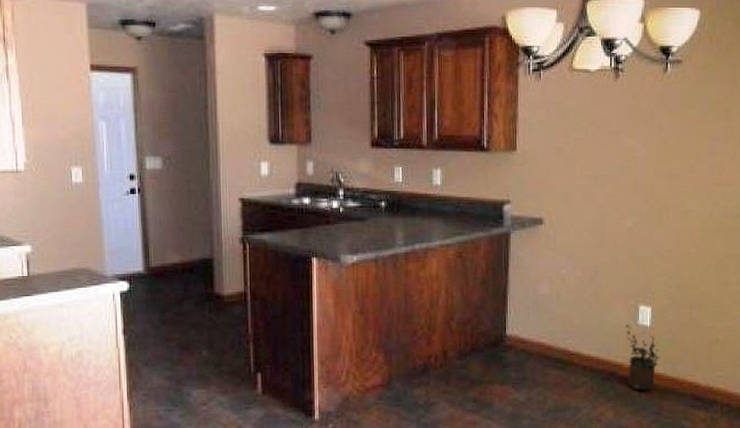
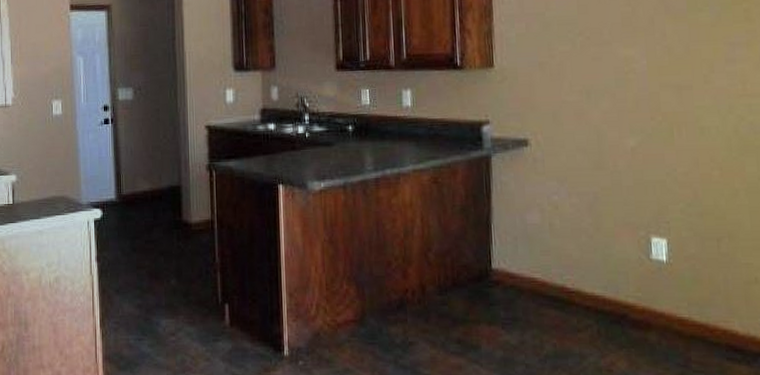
potted plant: present [626,324,660,392] -> none [636,258,683,339]

